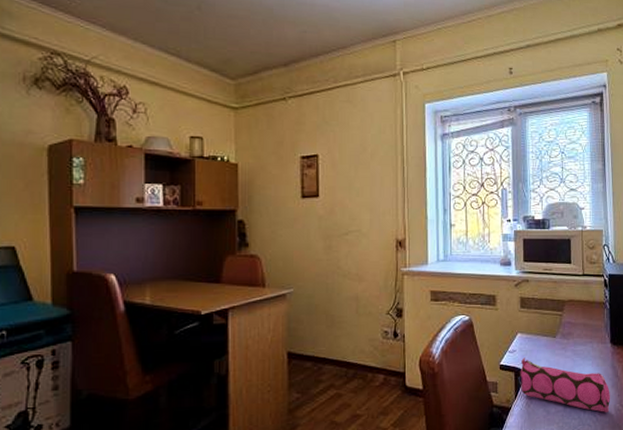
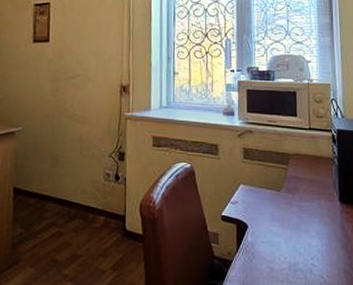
pencil case: present [518,357,610,412] -> none [240,210,339,275]

